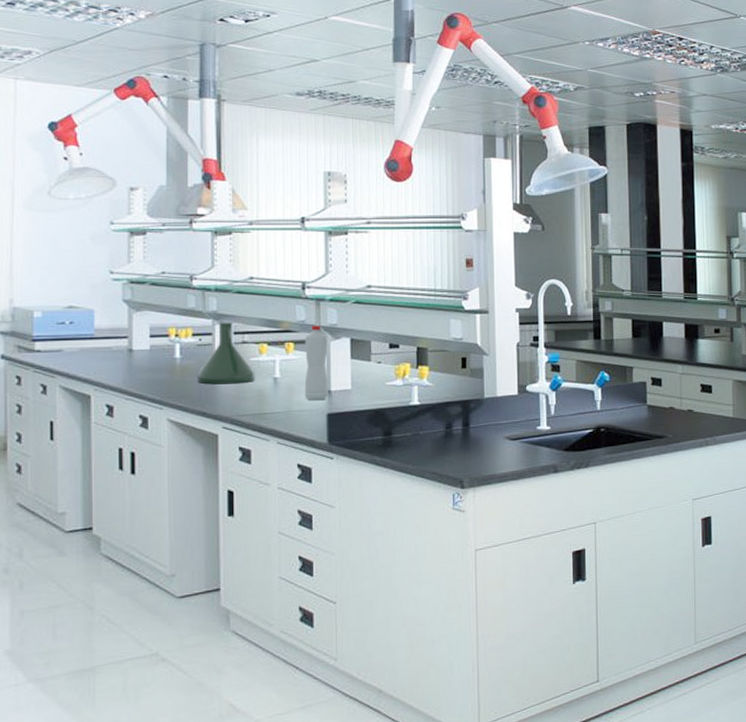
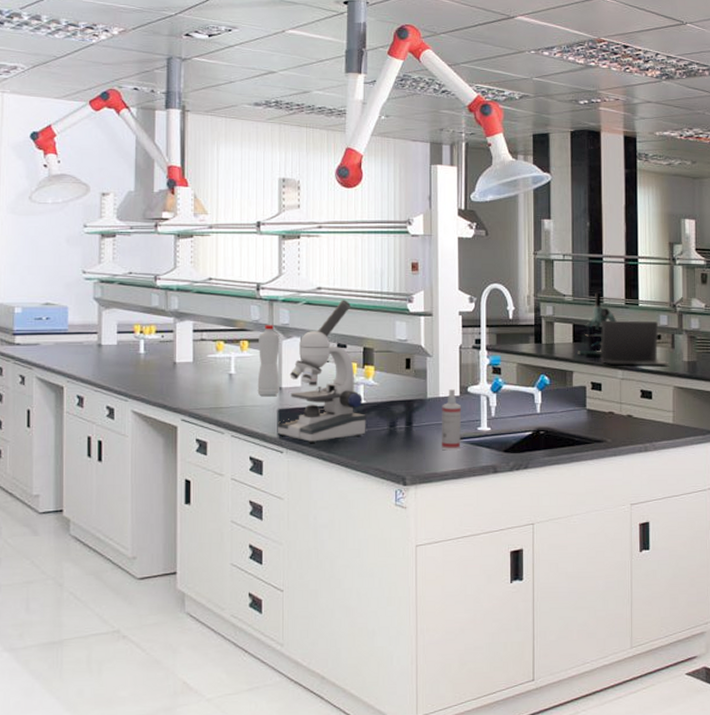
flask: present [198,322,256,385] -> none [160,320,212,379]
microscope: none [326,298,421,449] -> present [277,300,366,444]
spray bottle: none [499,388,521,451] -> present [441,389,462,451]
microscope: none [637,288,676,354] -> present [577,293,617,359]
laptop computer: none [660,315,728,361] -> present [600,320,668,367]

